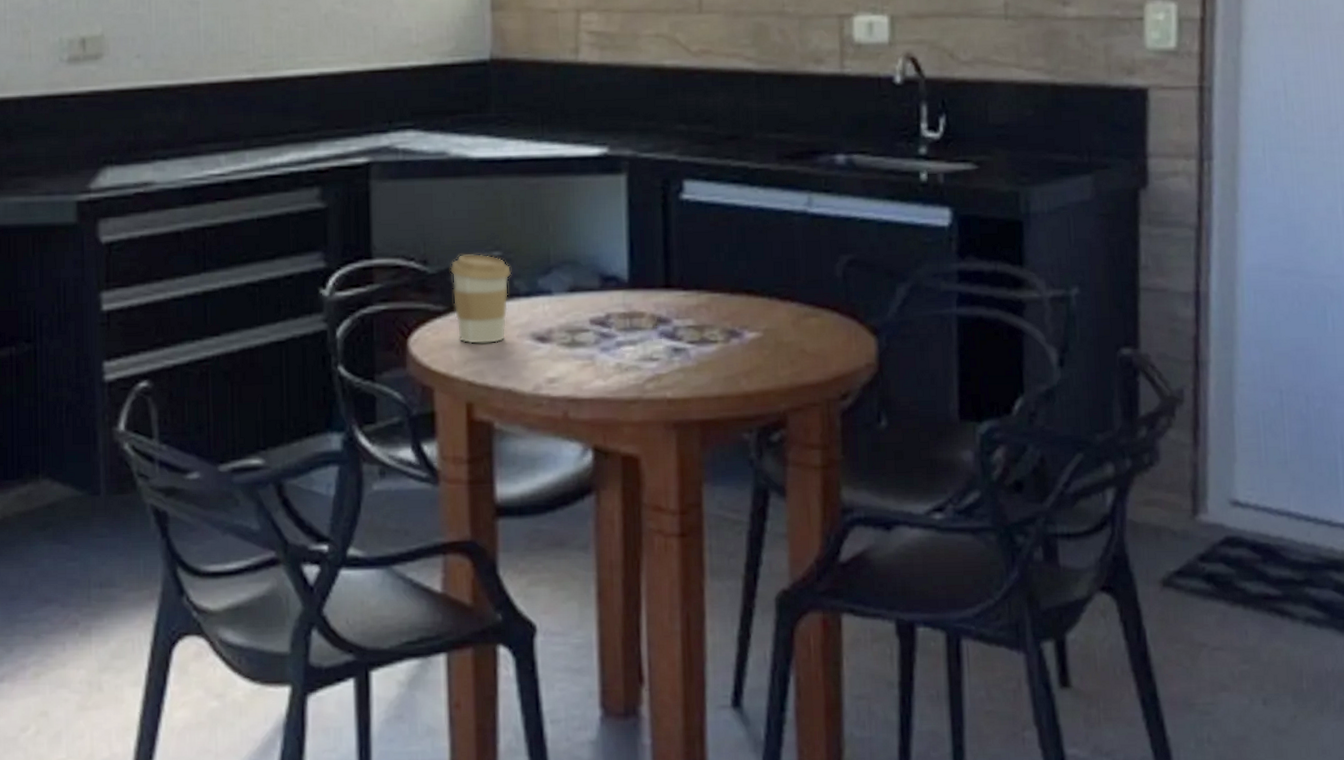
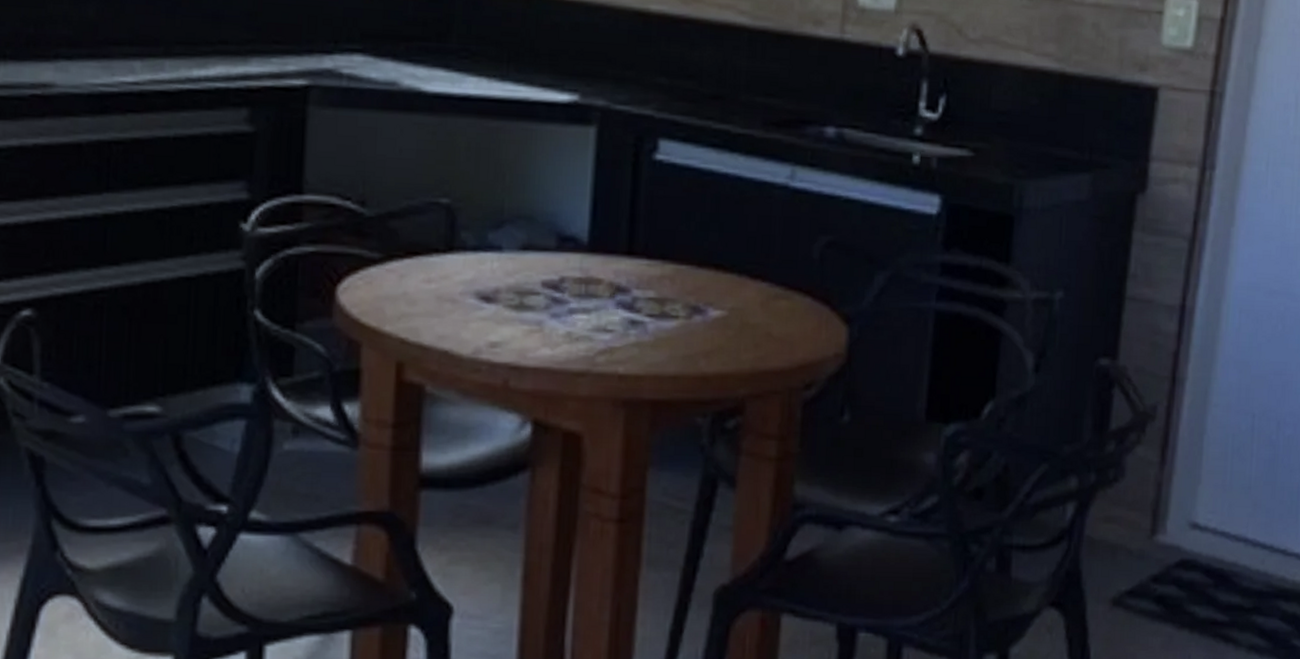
coffee cup: present [450,253,512,345] -> none [391,197,460,300]

